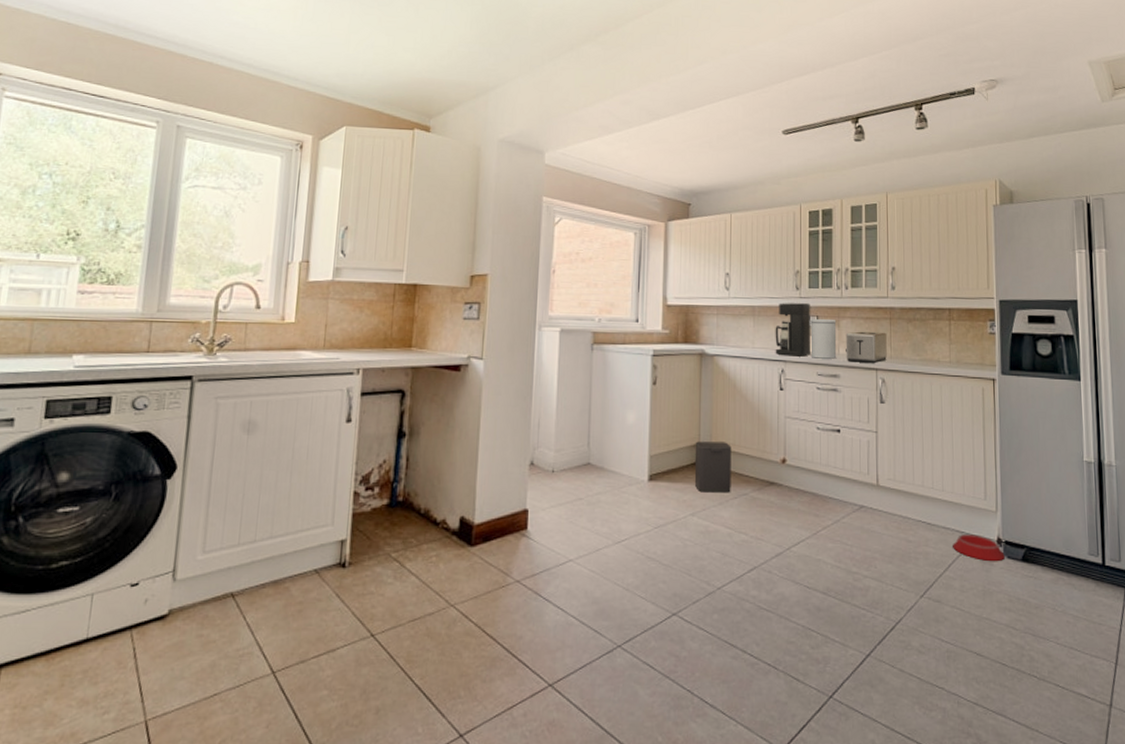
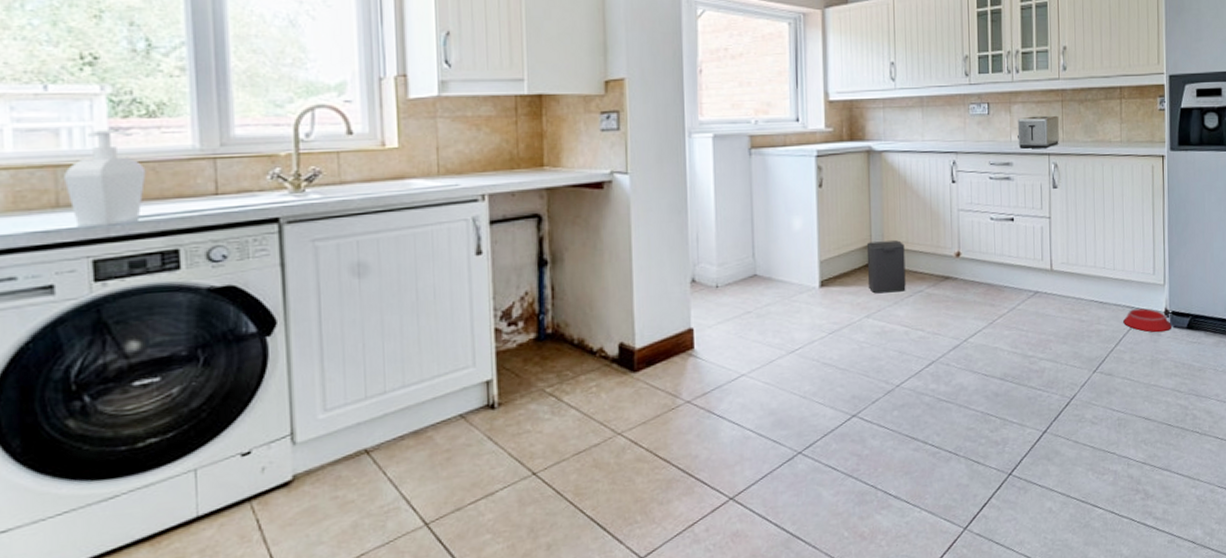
soap bottle: none [37,292,99,374] -> present [62,129,146,229]
coffee maker: present [775,303,810,357] -> none [945,90,982,147]
canister: present [810,318,837,359] -> none [981,105,1009,147]

